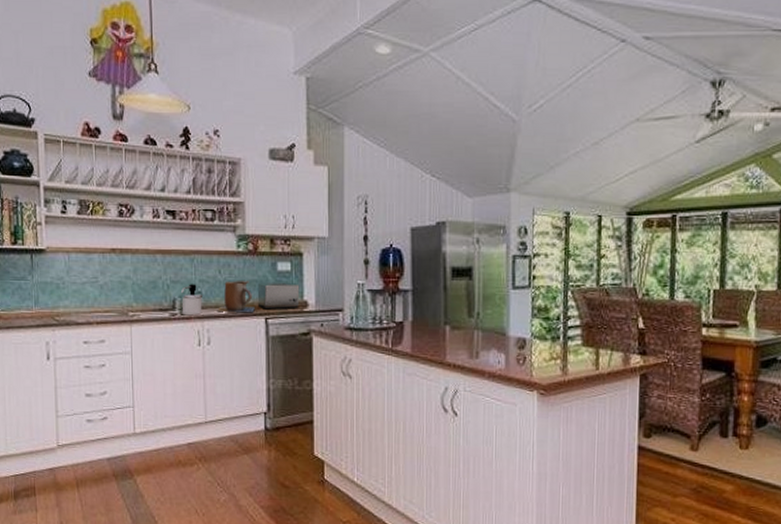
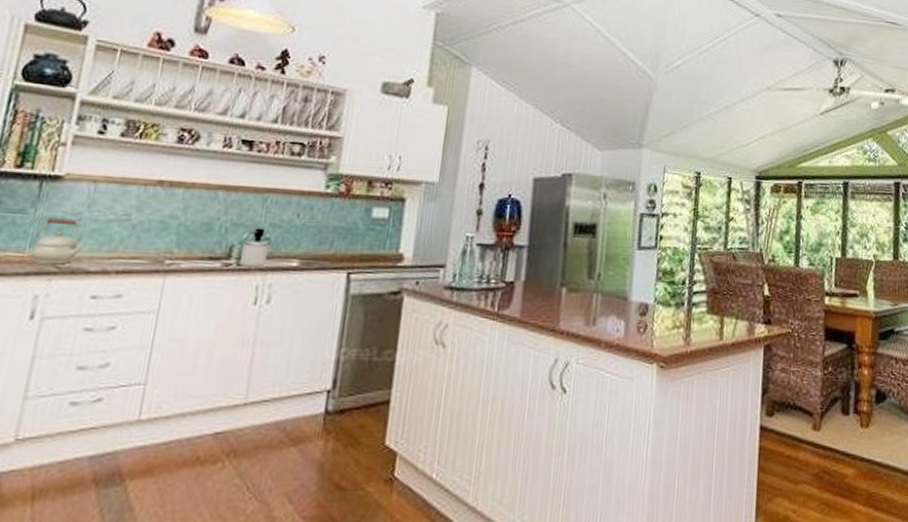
kettle: none [36,283,72,318] -> present [29,218,86,265]
ceramic jug: present [217,281,255,313] -> none [286,226,336,267]
toaster: present [257,283,300,310] -> none [340,230,397,264]

